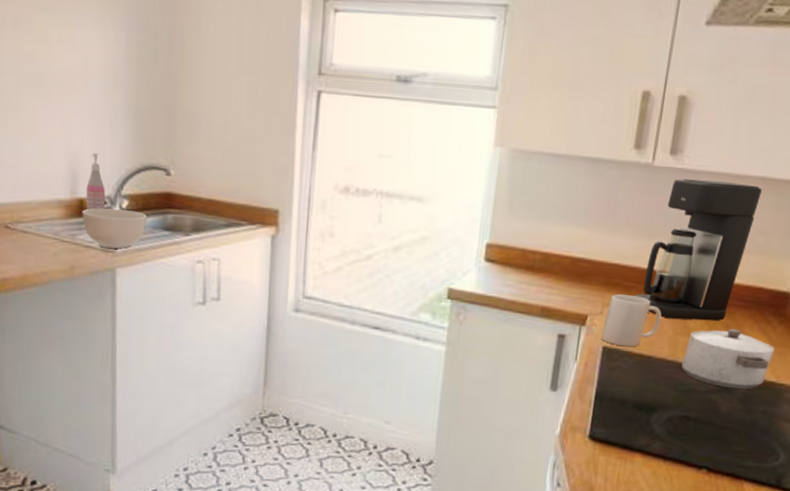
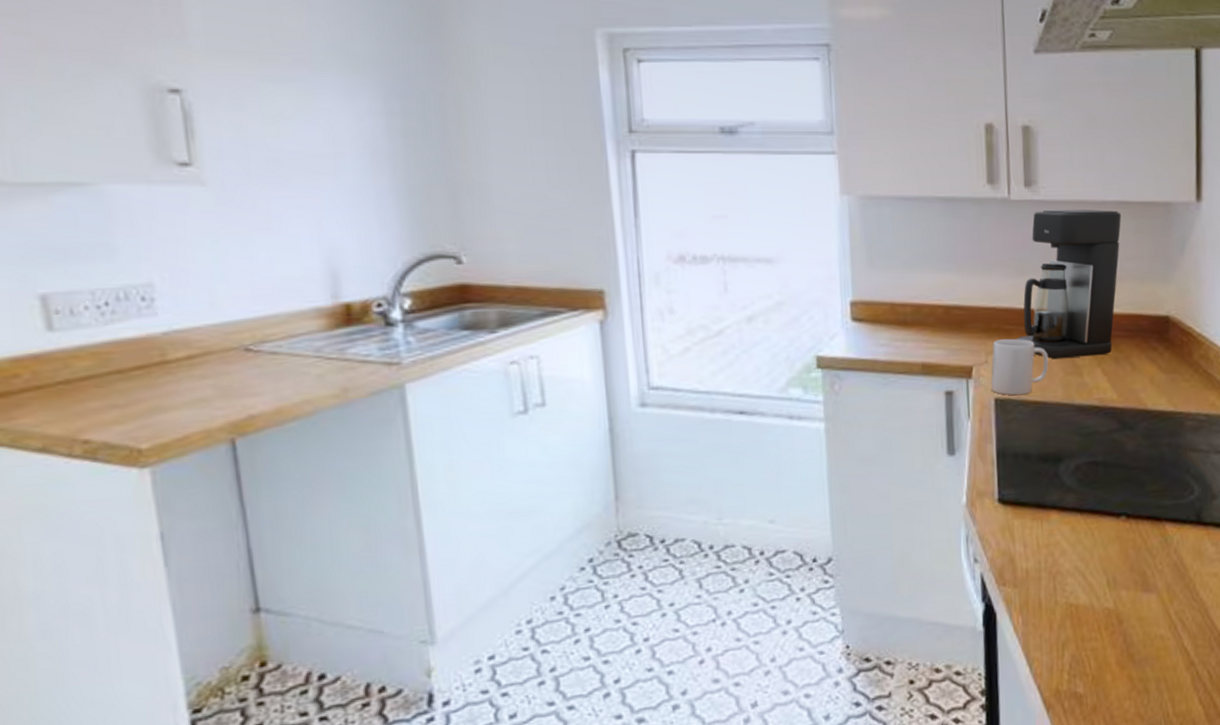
bowl: present [82,208,147,250] -> none [350,310,439,361]
soap dispenser: present [86,153,106,210] -> none [352,246,382,316]
cooking pot: present [681,328,775,389] -> none [1078,360,1167,425]

